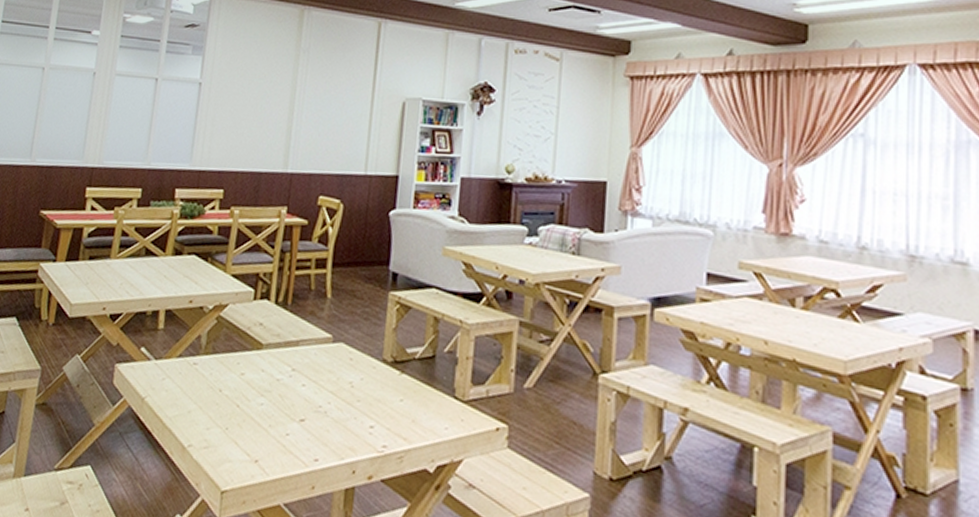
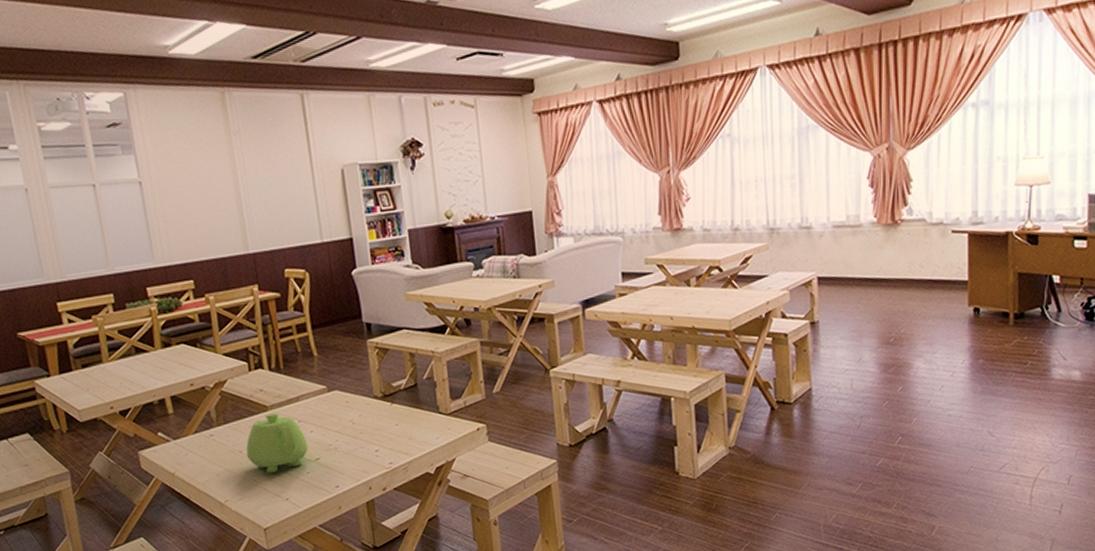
teapot: none [225,353,296,425] -> present [246,413,309,474]

